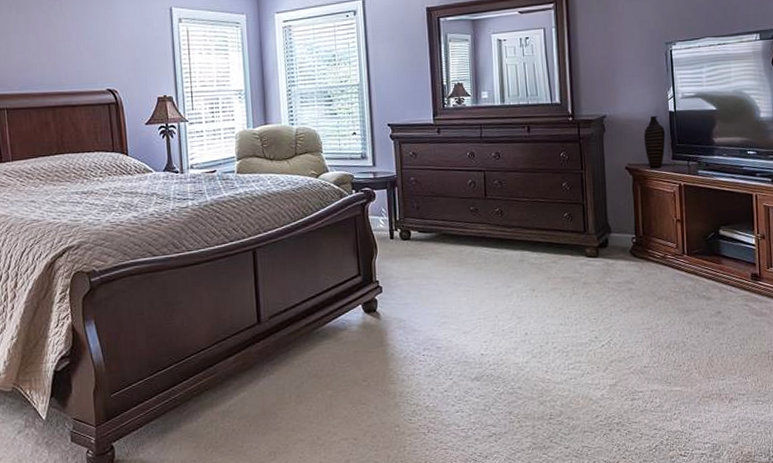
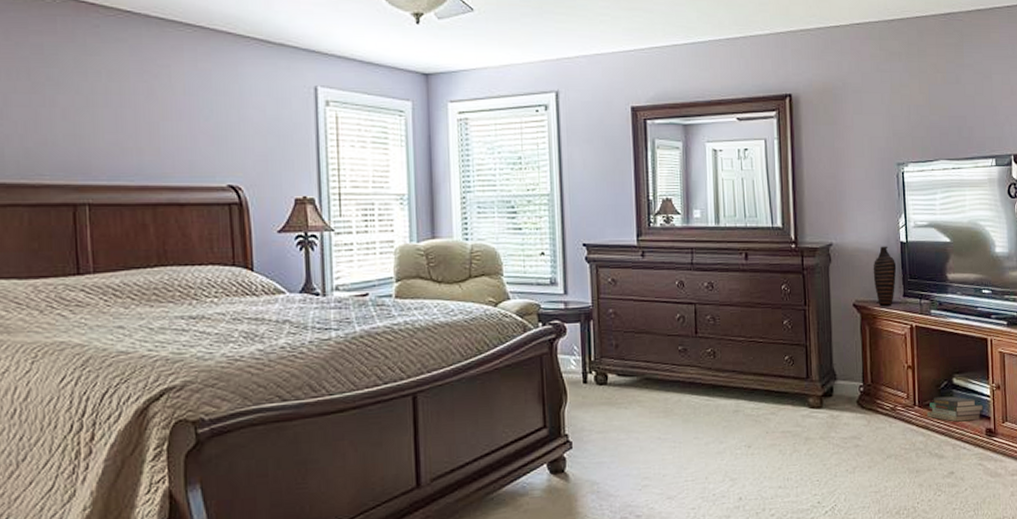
books: none [695,245,749,268] -> present [926,396,983,422]

